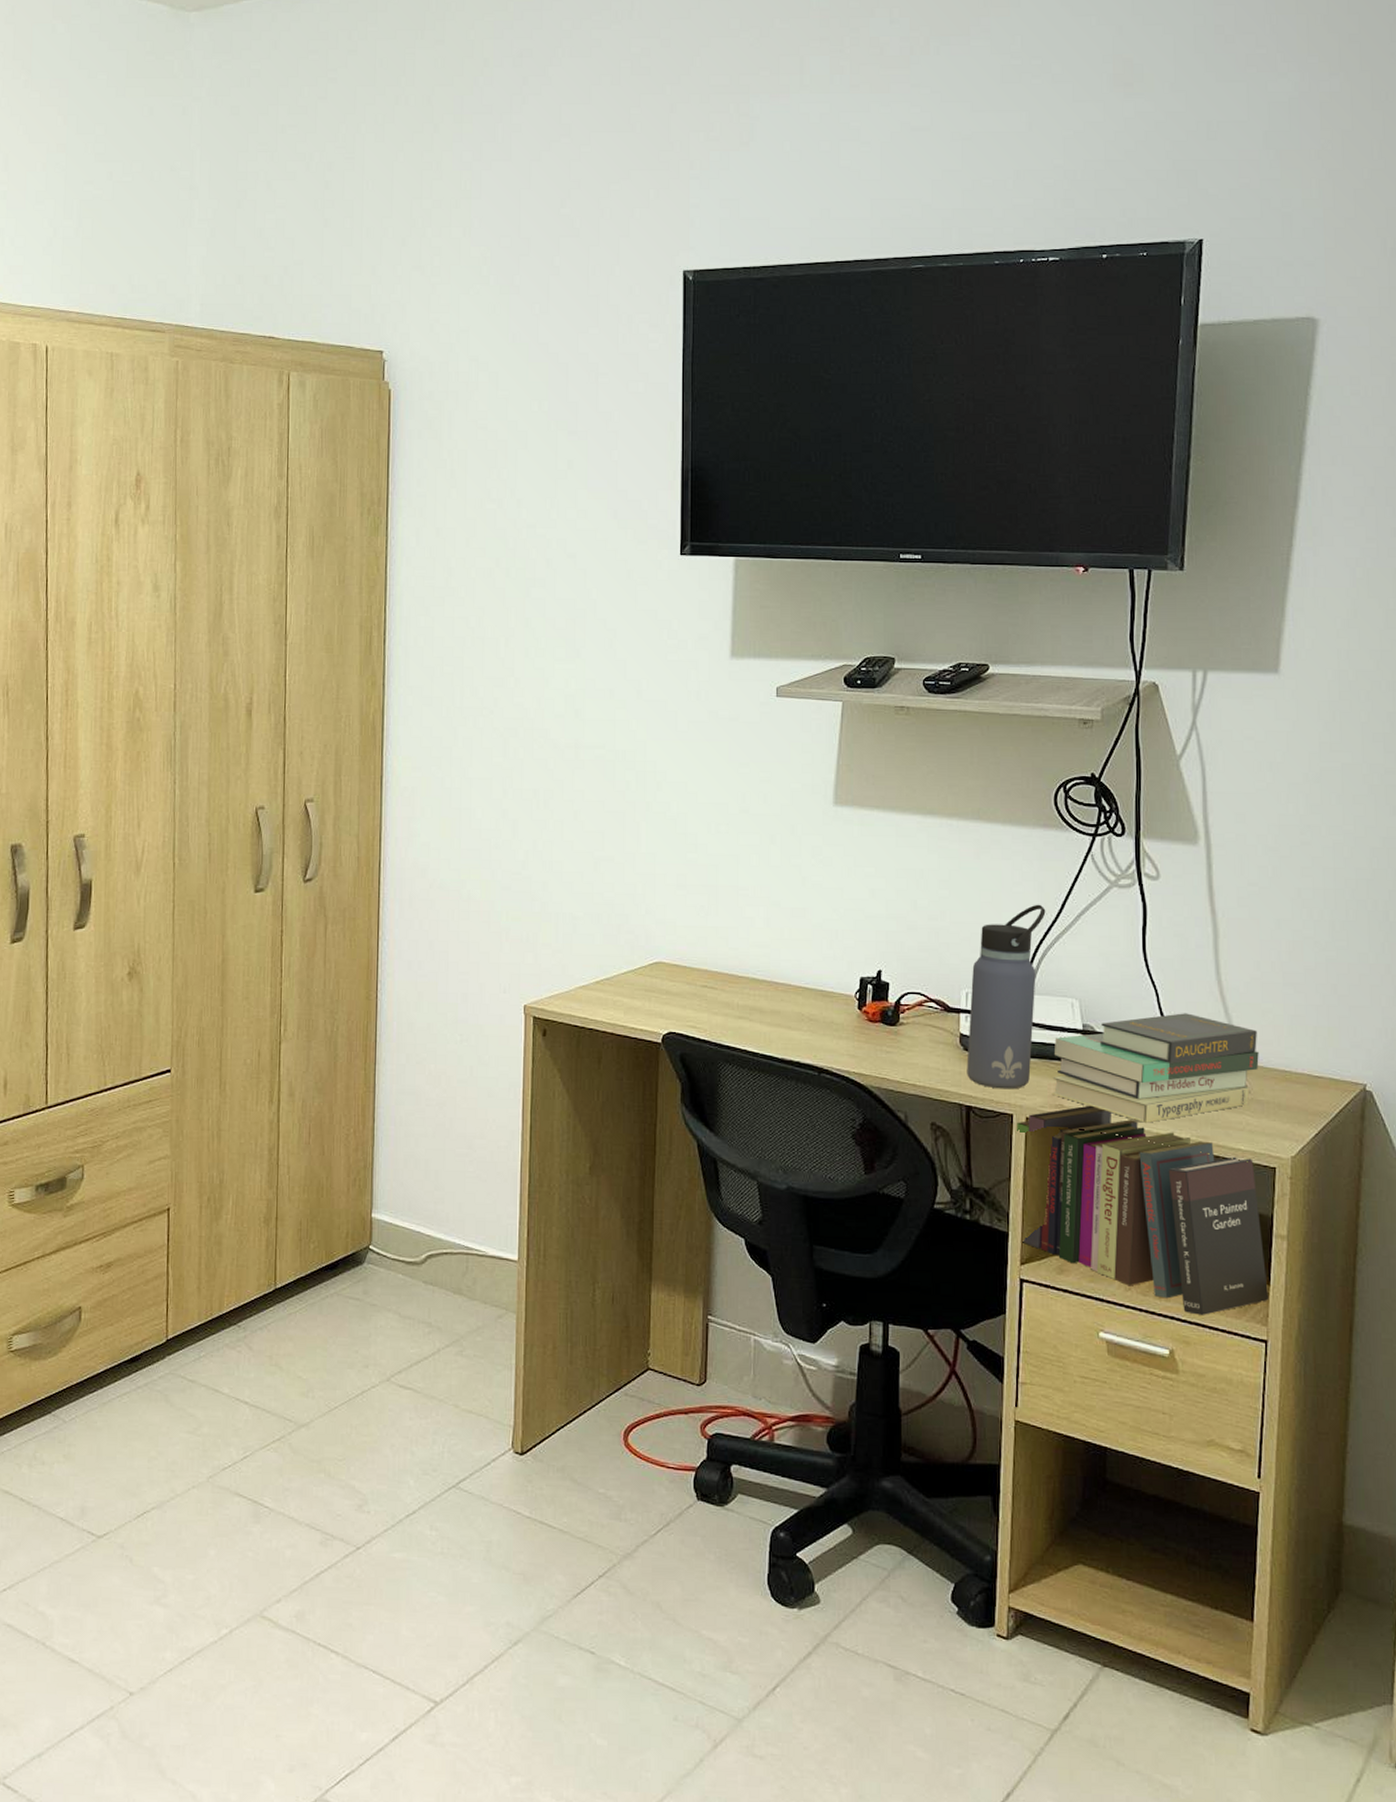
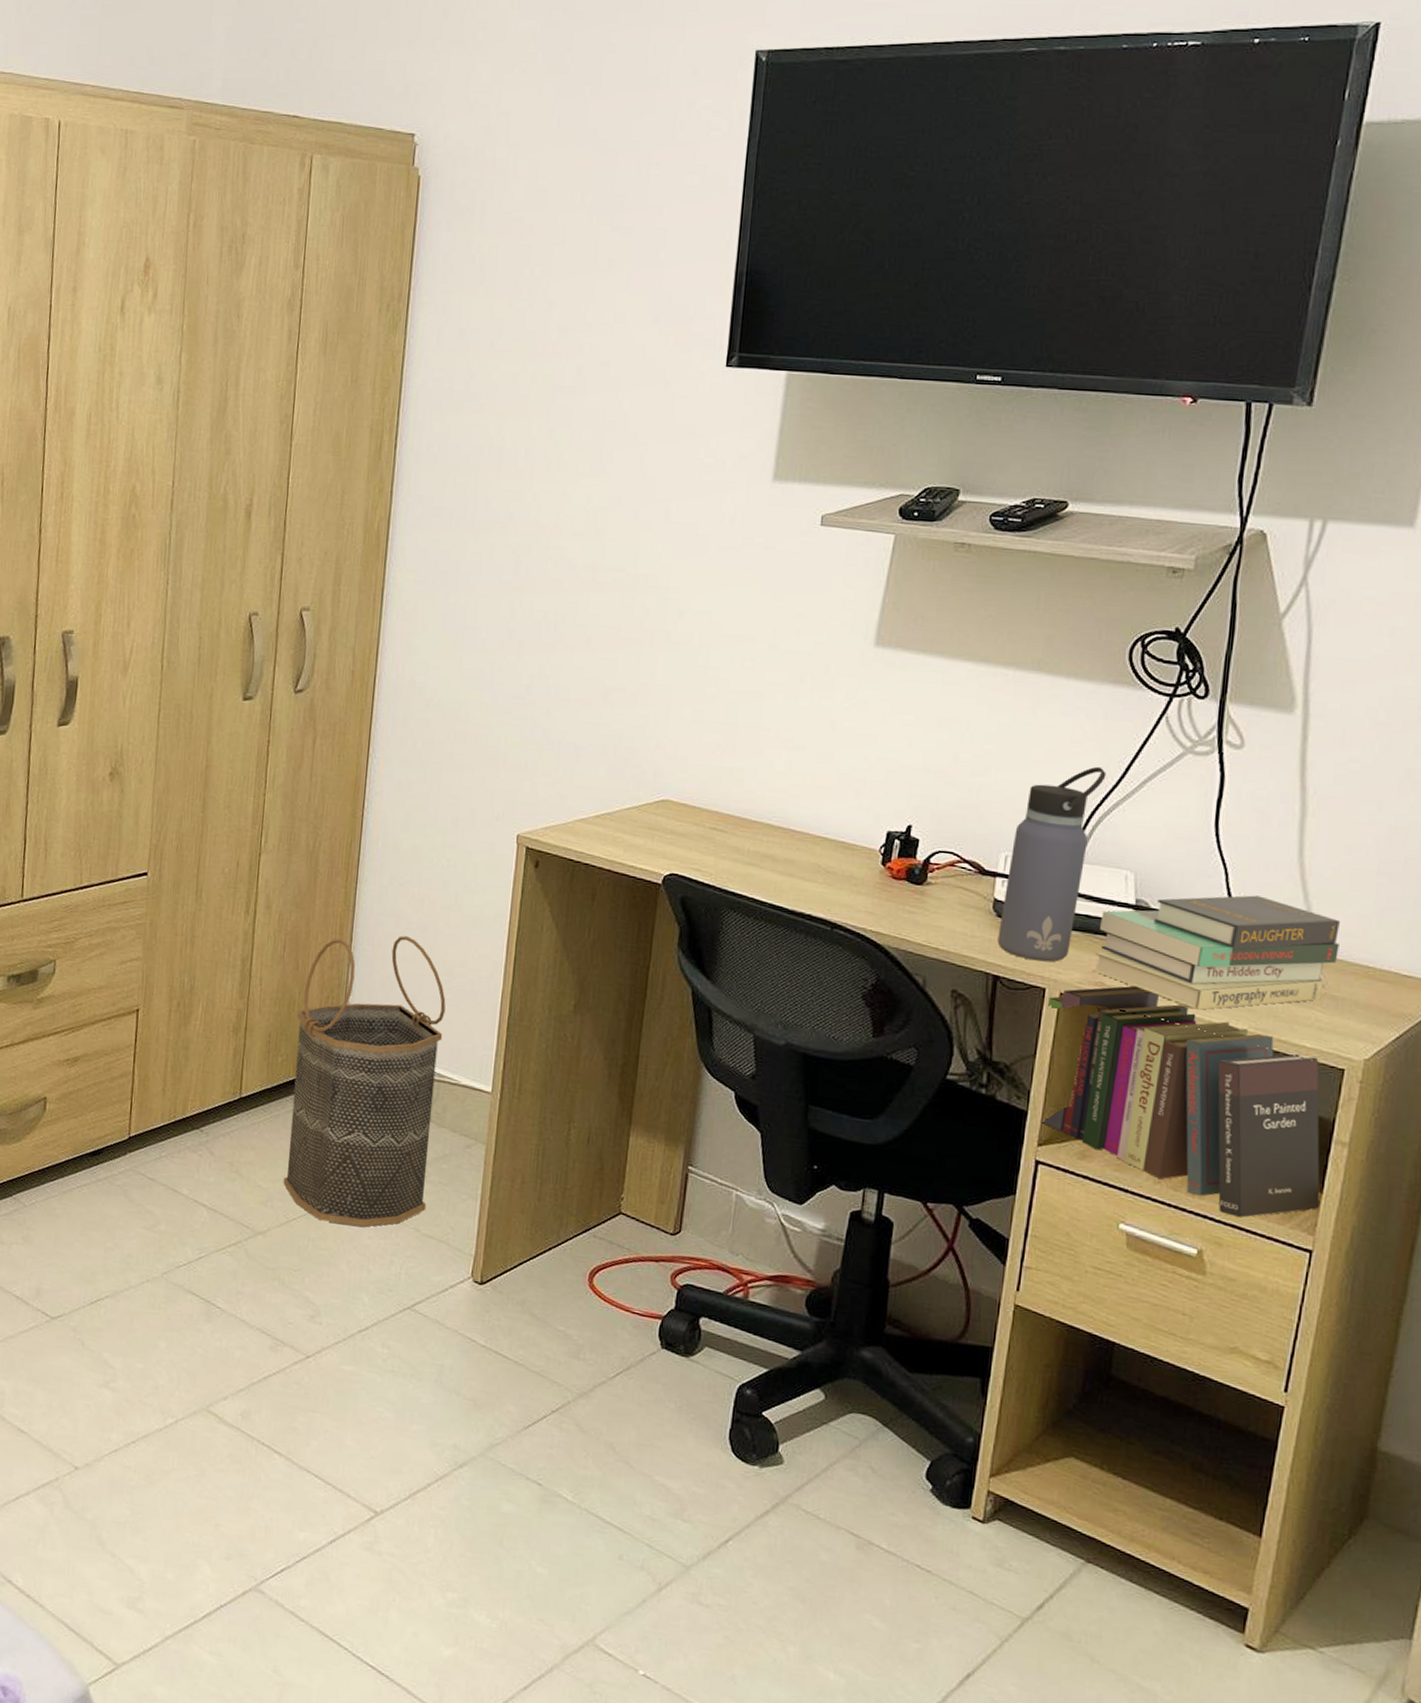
basket: none [323,1113,468,1408] -> present [283,935,446,1227]

